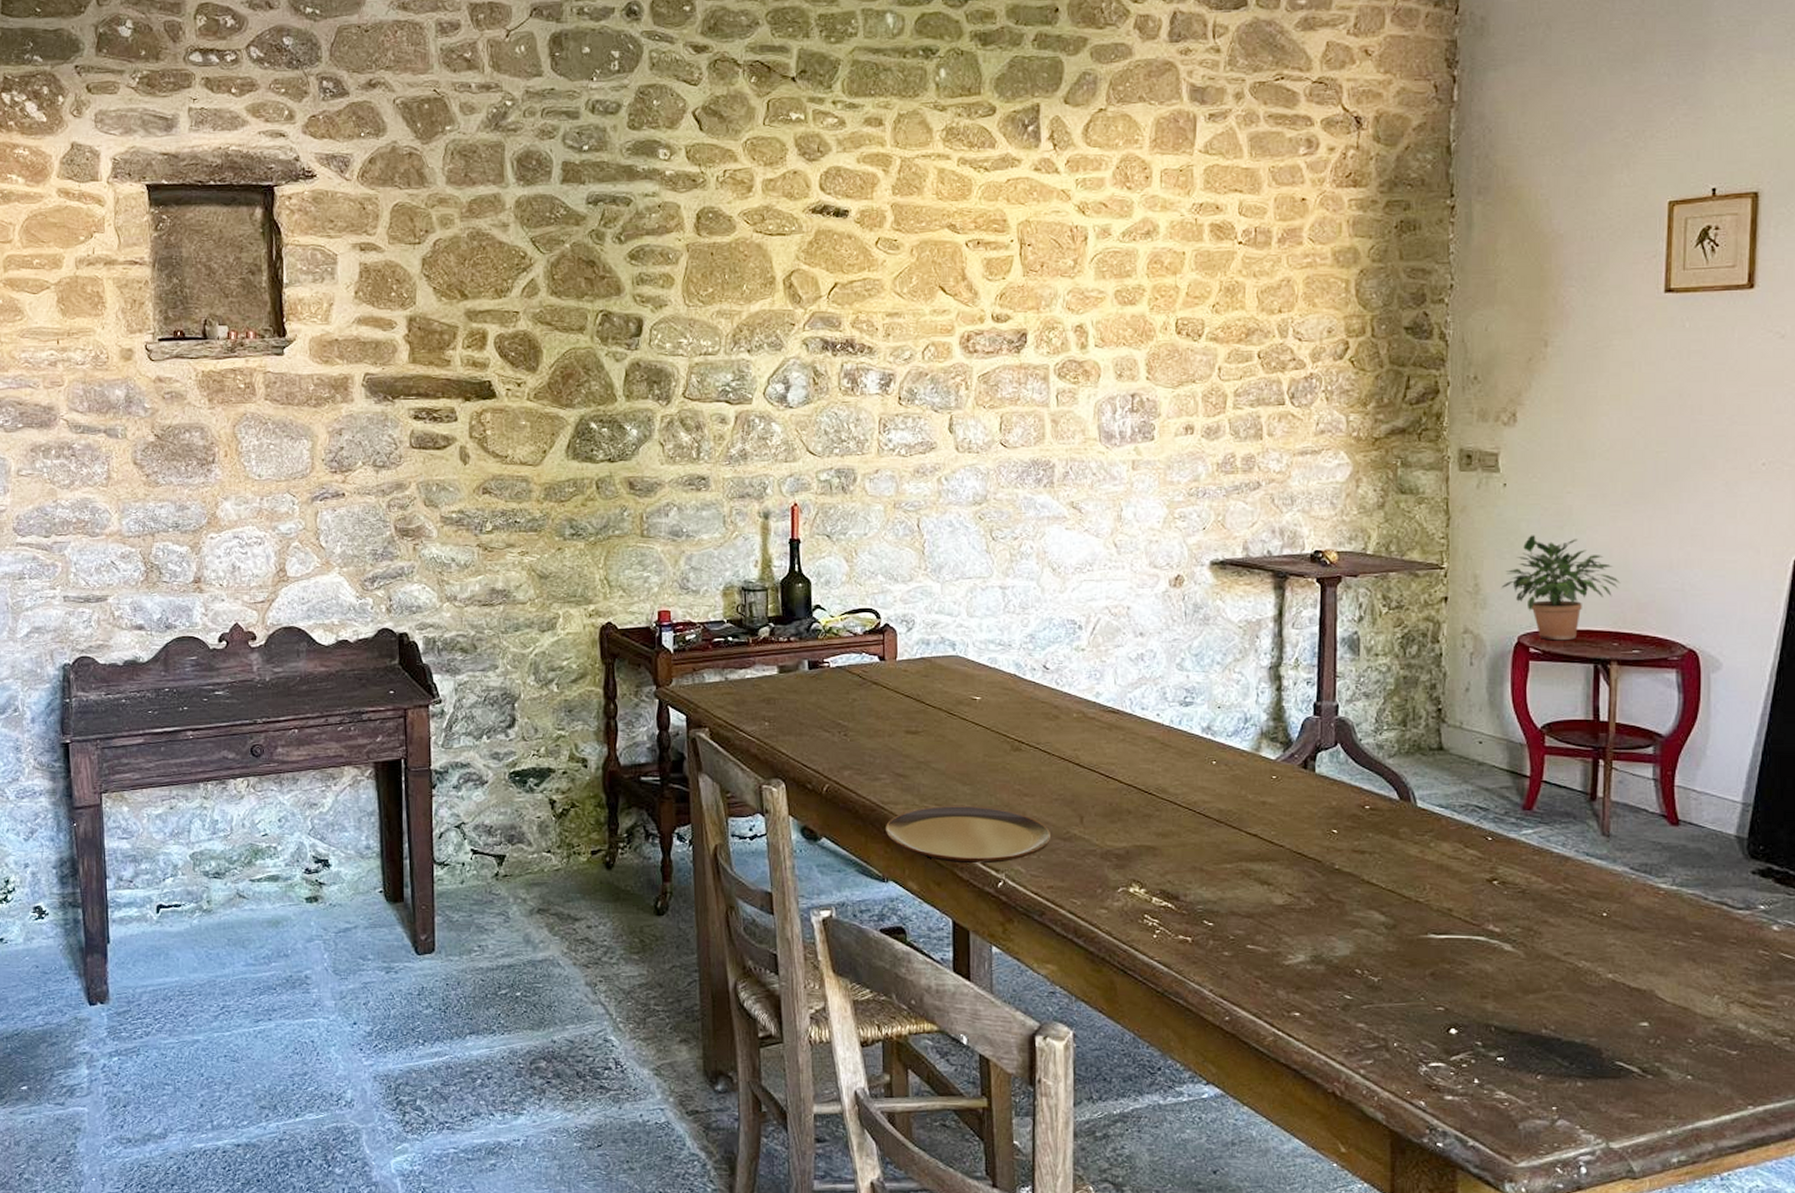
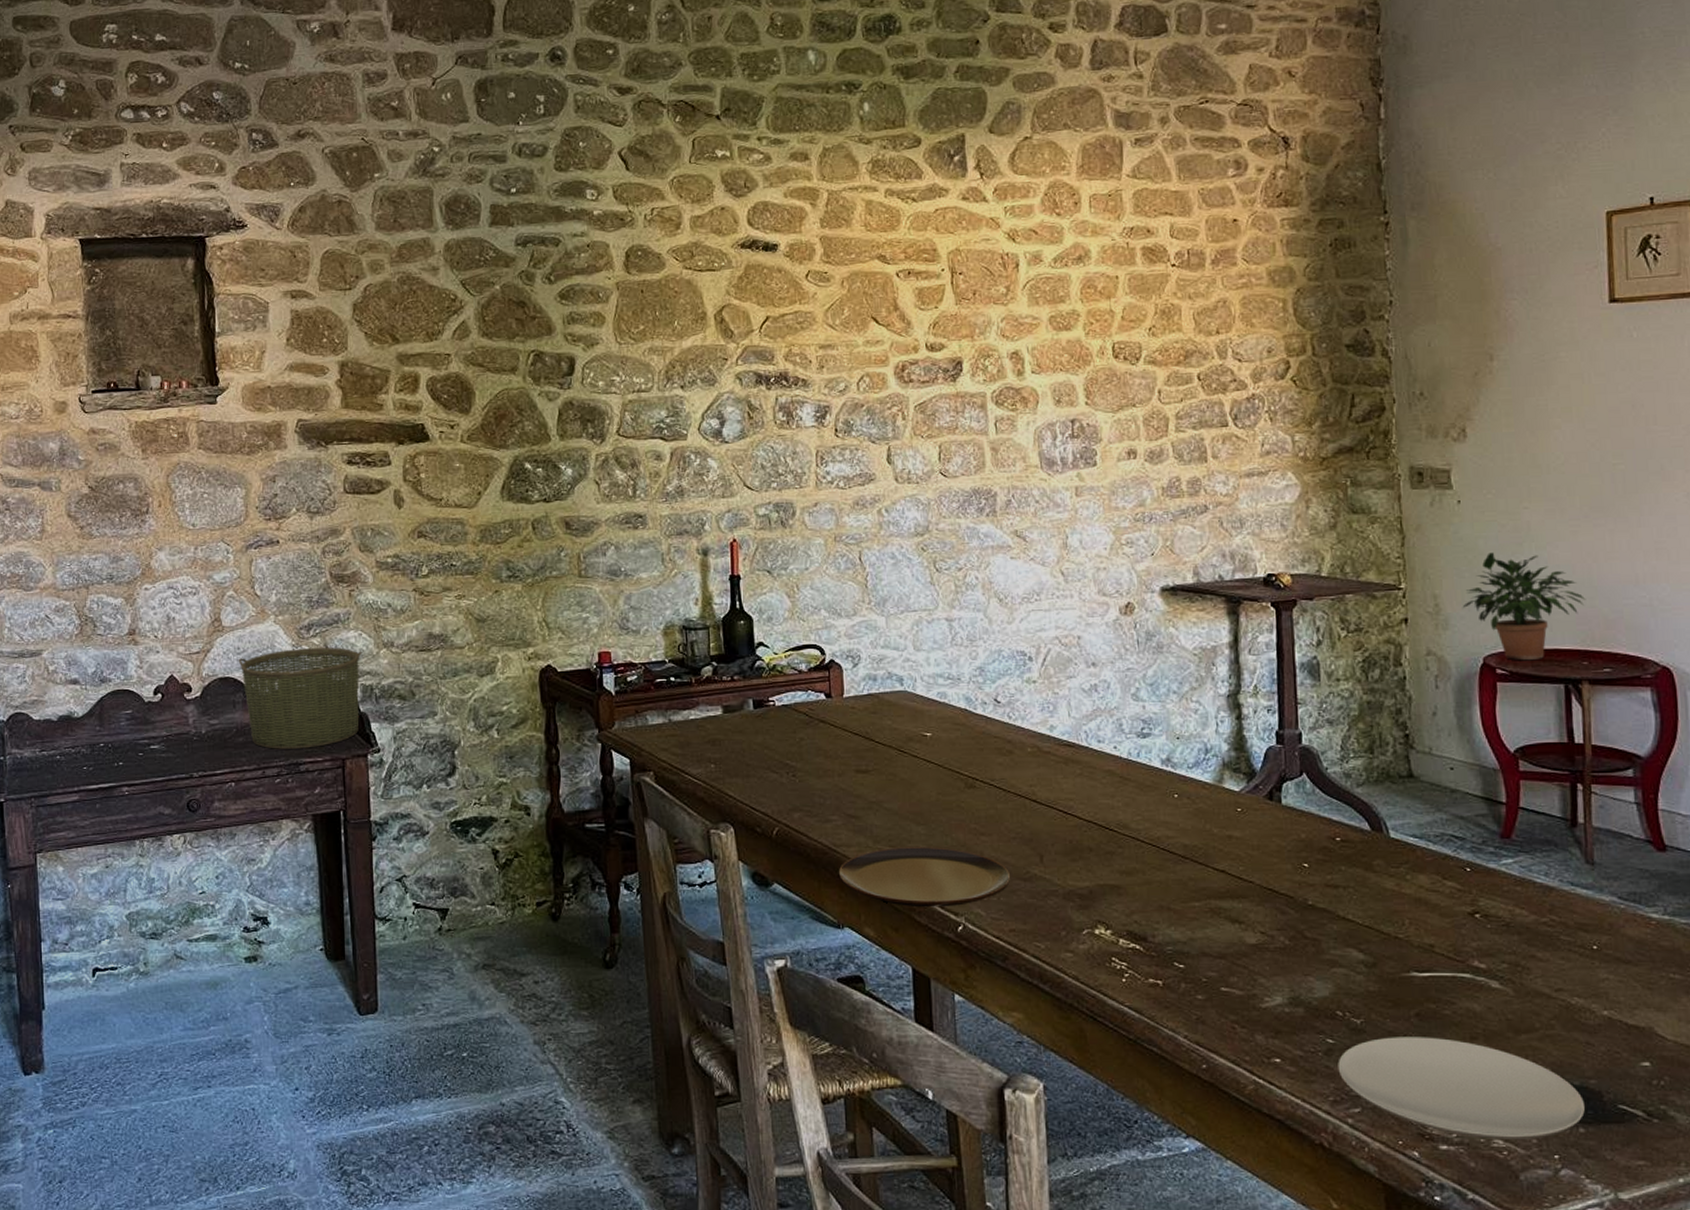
basket: none [302,600,426,698] -> present [238,647,363,749]
plate: none [1354,994,1585,1092] -> present [1338,1037,1586,1139]

